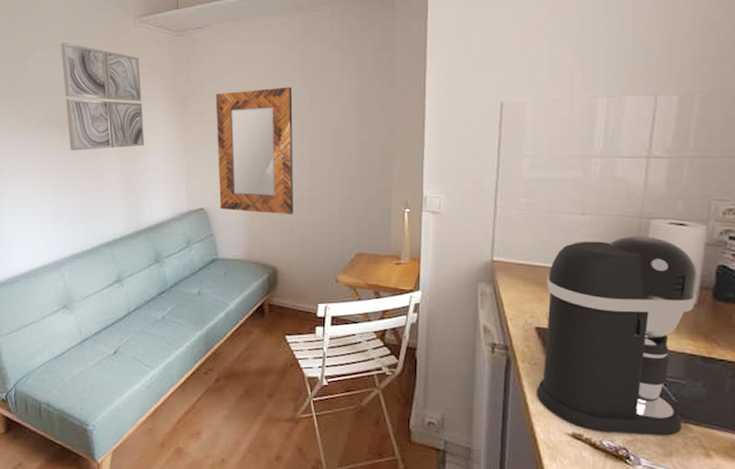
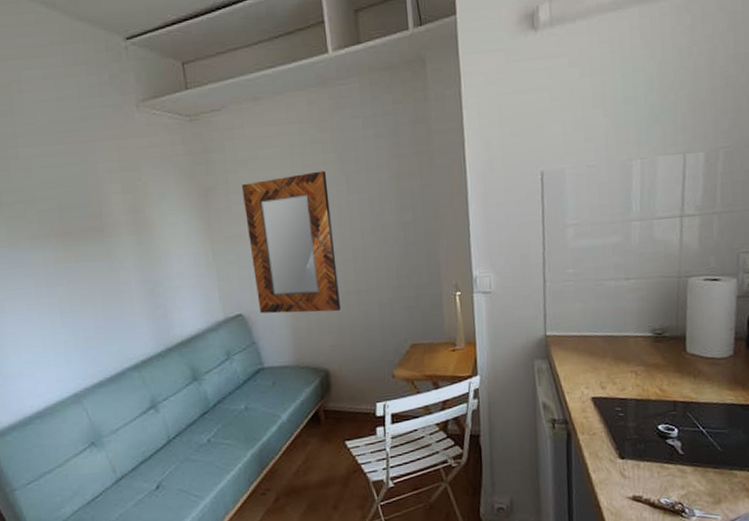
wall art: present [61,42,145,151] -> none [50,136,166,264]
coffee maker: present [535,235,697,436] -> none [596,294,733,491]

